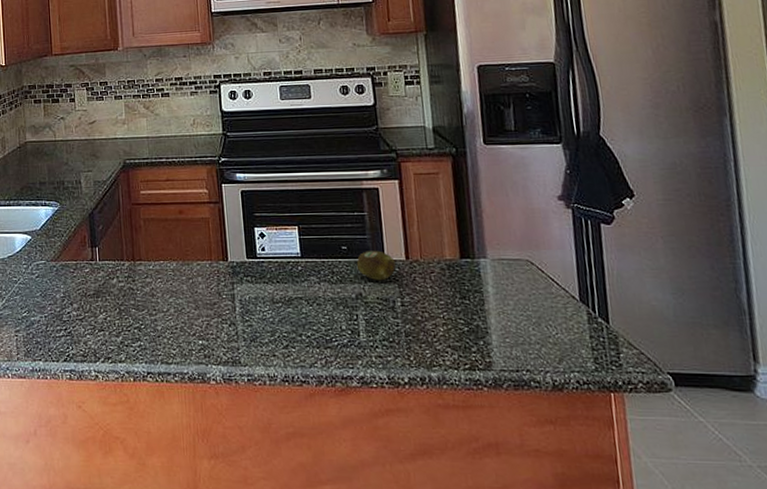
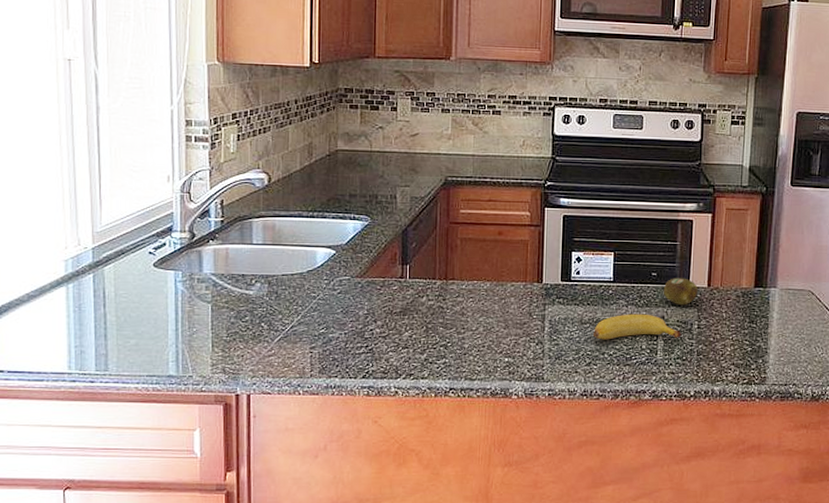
banana: none [287,291,385,320] -> present [593,313,682,340]

